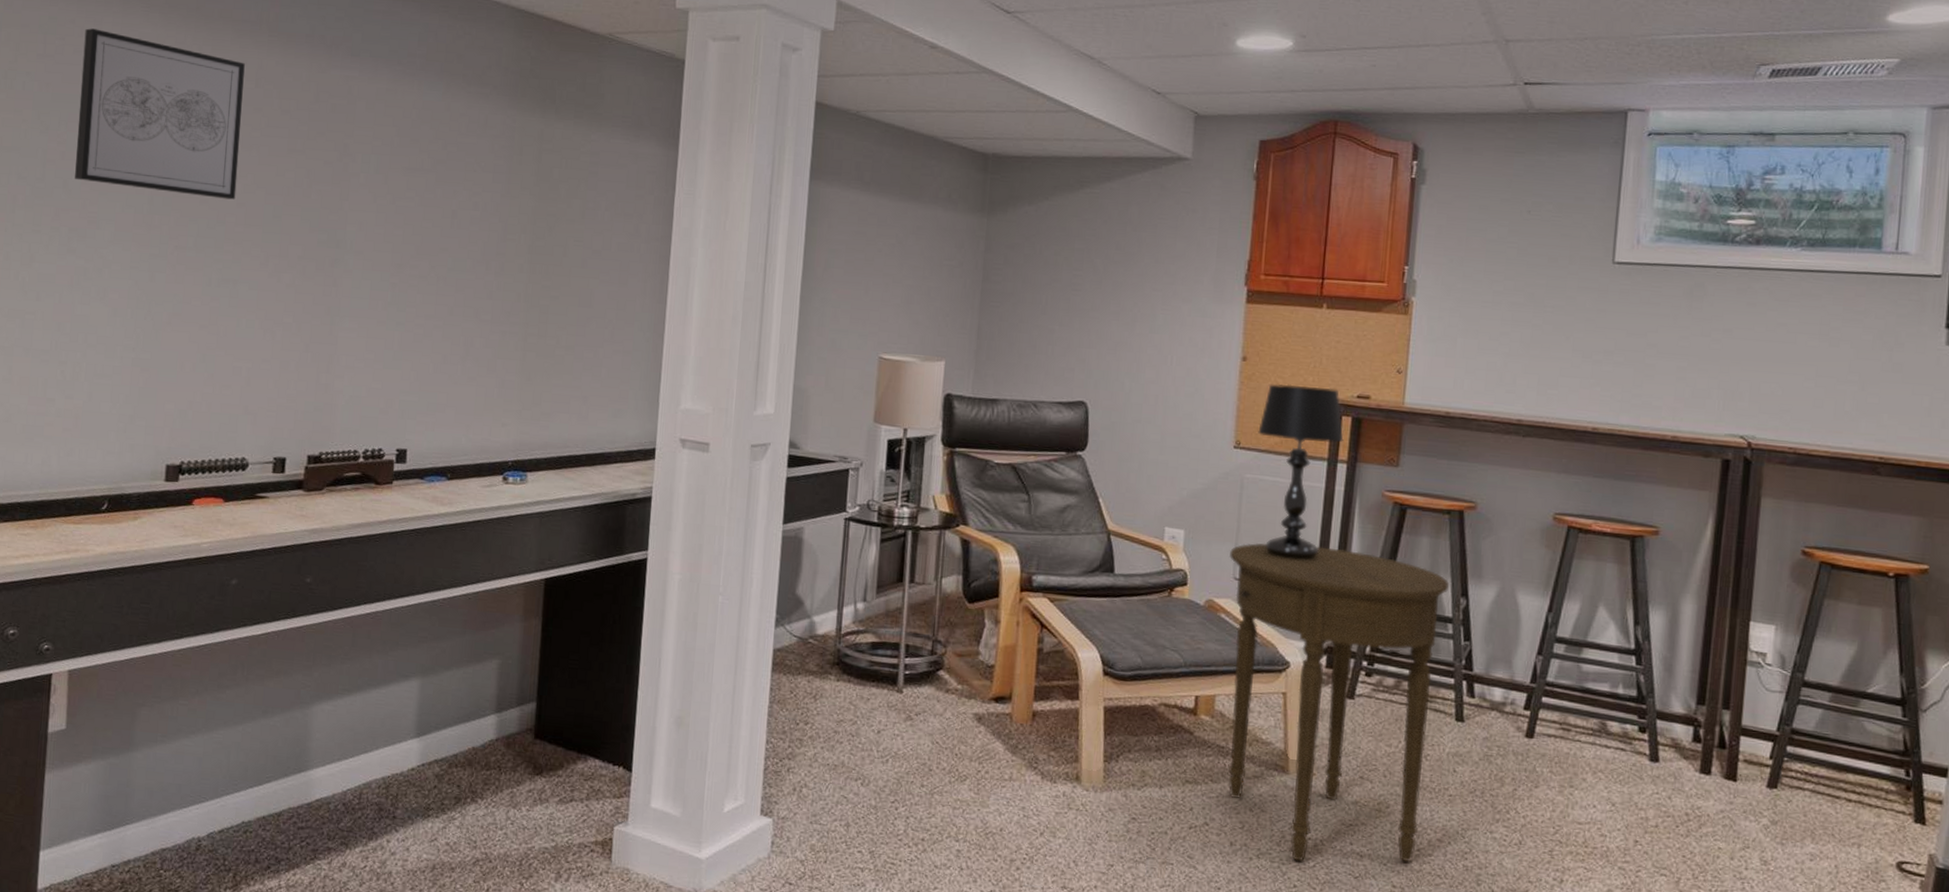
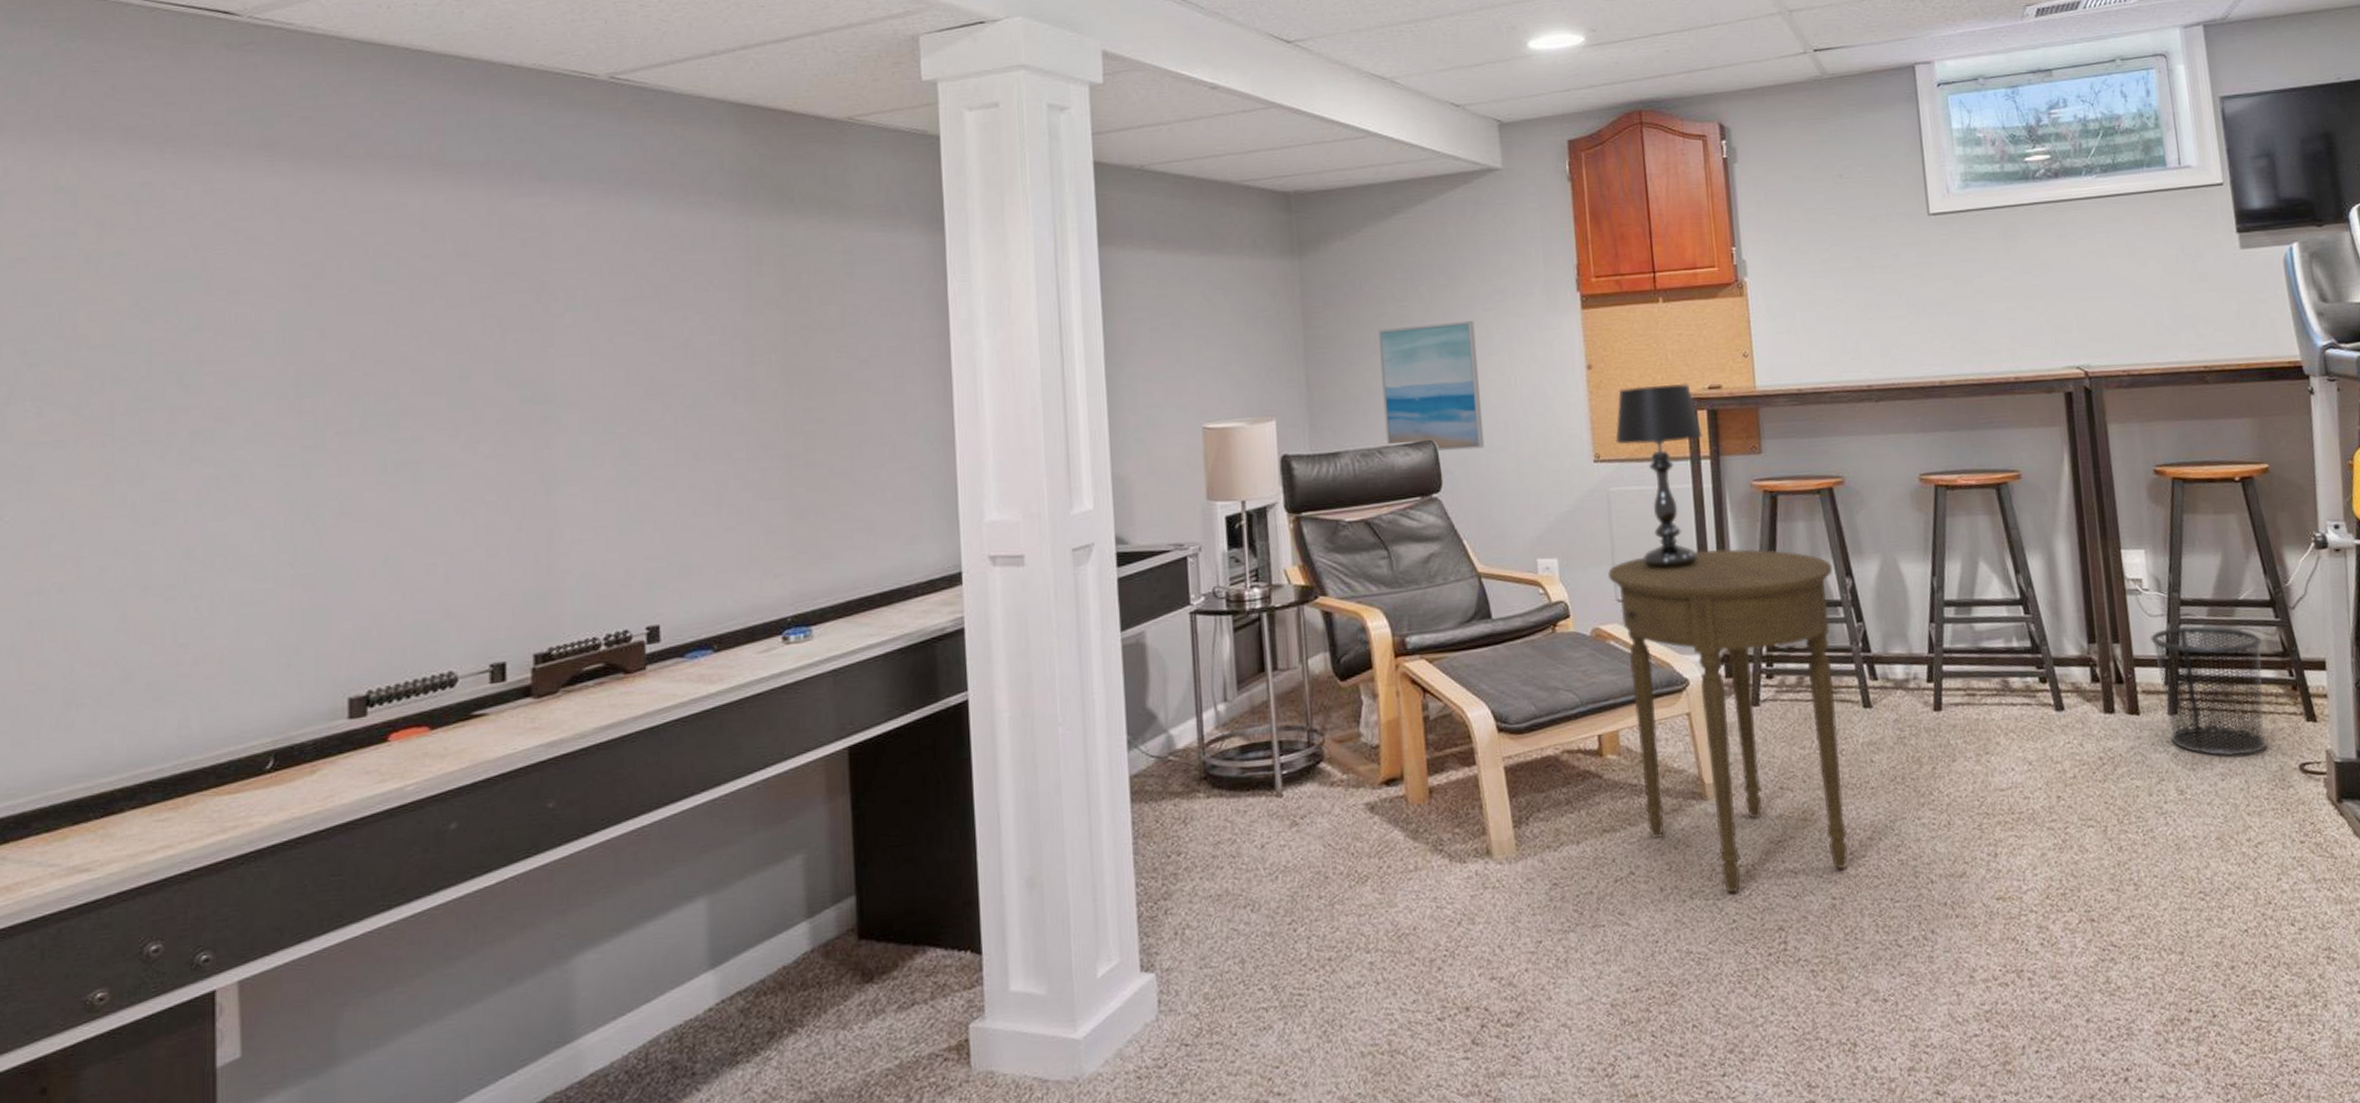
wall art: present [75,28,245,200] -> none [191,189,409,372]
wall art: none [1042,293,1141,418] -> present [1378,320,1485,452]
waste bin: none [1762,705,1884,842] -> present [2150,626,2268,757]

